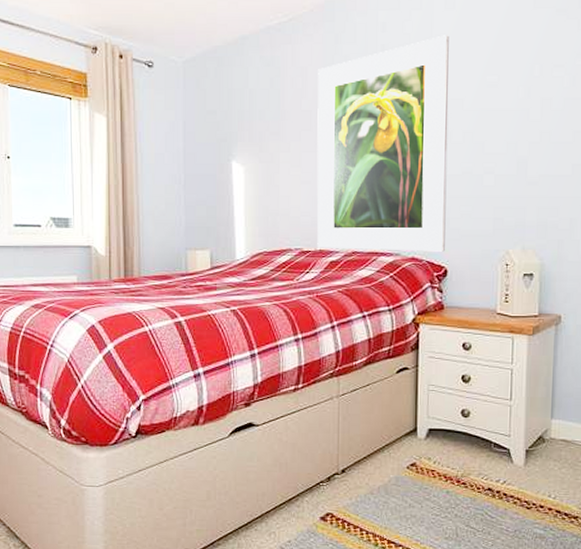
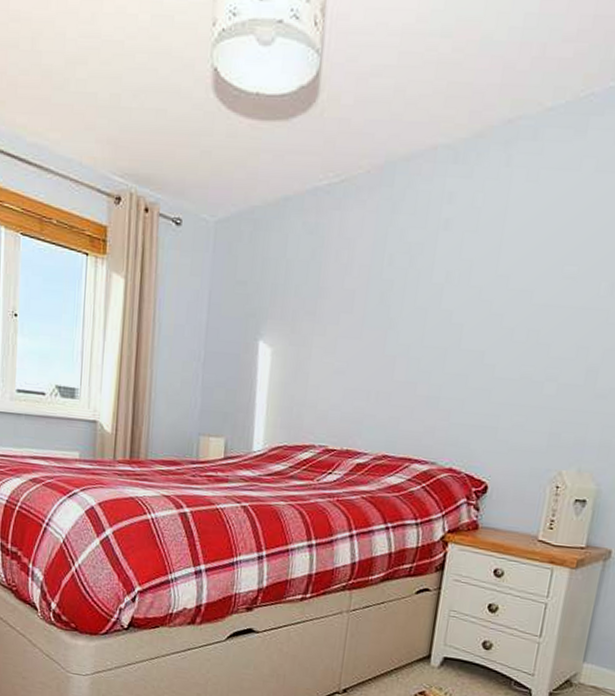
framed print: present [317,35,449,252] -> none [344,212,527,466]

